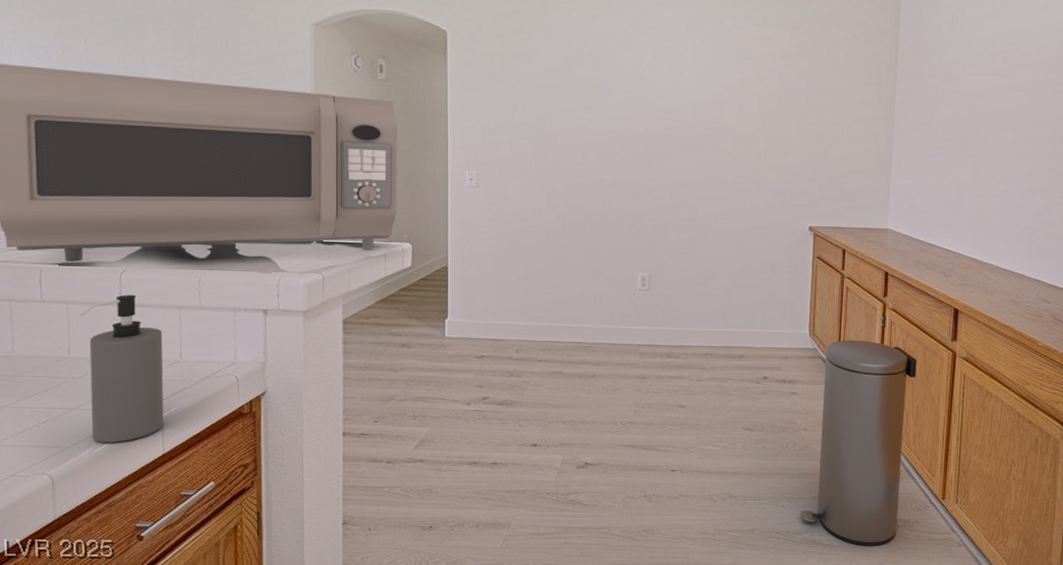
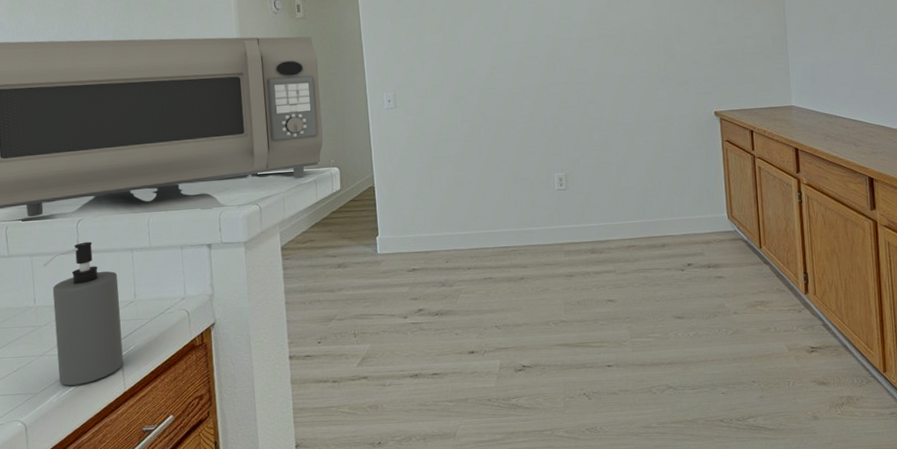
pedal bin: present [800,339,917,546] -> none [741,217,842,428]

